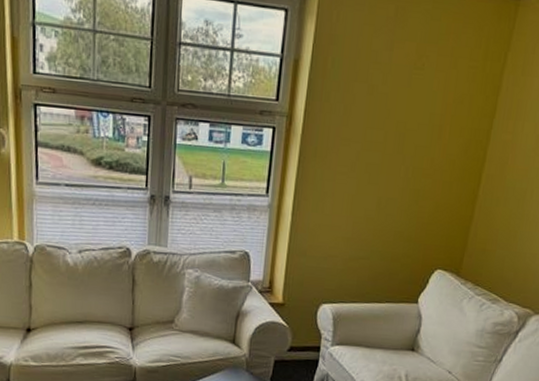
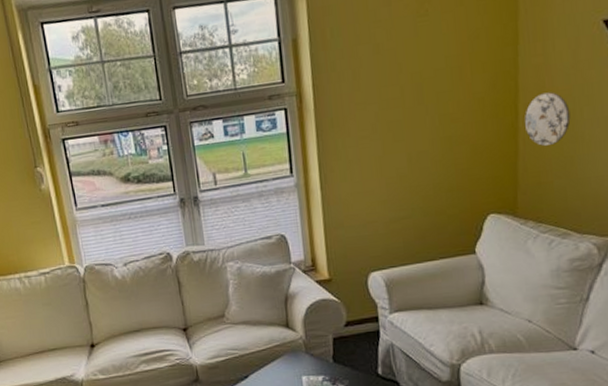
decorative plate: none [483,168,523,217] -> present [525,92,571,146]

